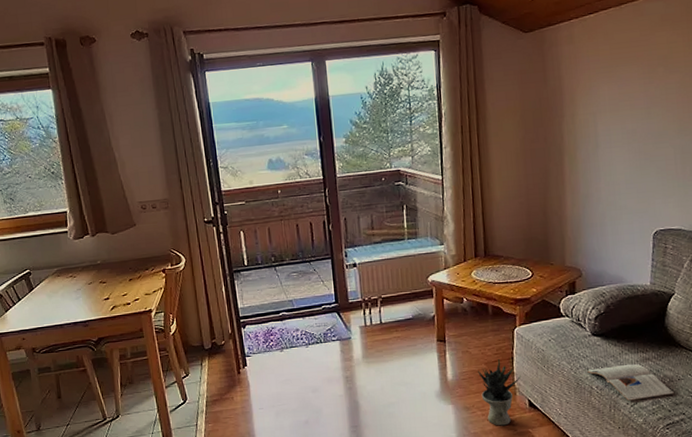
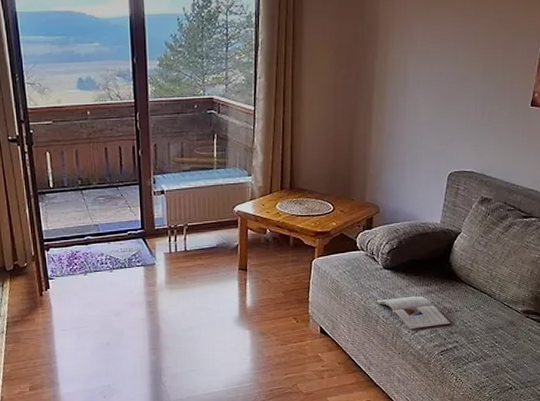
potted plant: present [478,359,521,426] -> none [276,288,315,350]

